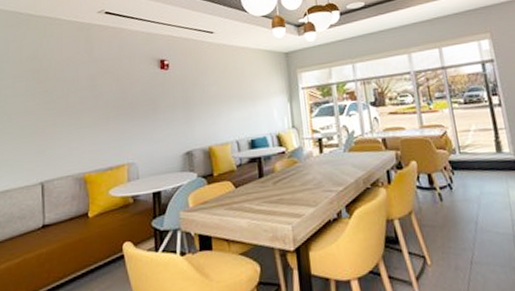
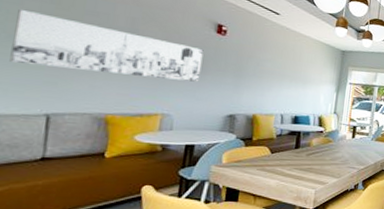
wall art: none [12,88,154,140] -> present [10,8,204,82]

